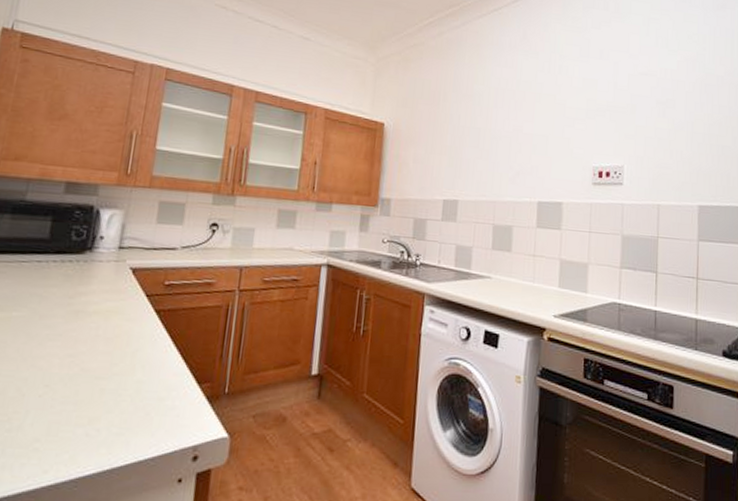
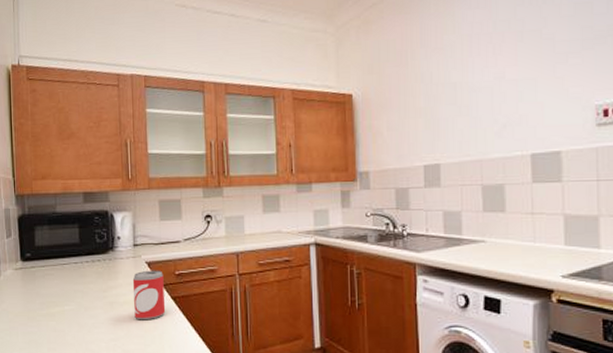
beer can: none [104,277,150,335] -> present [132,270,166,321]

